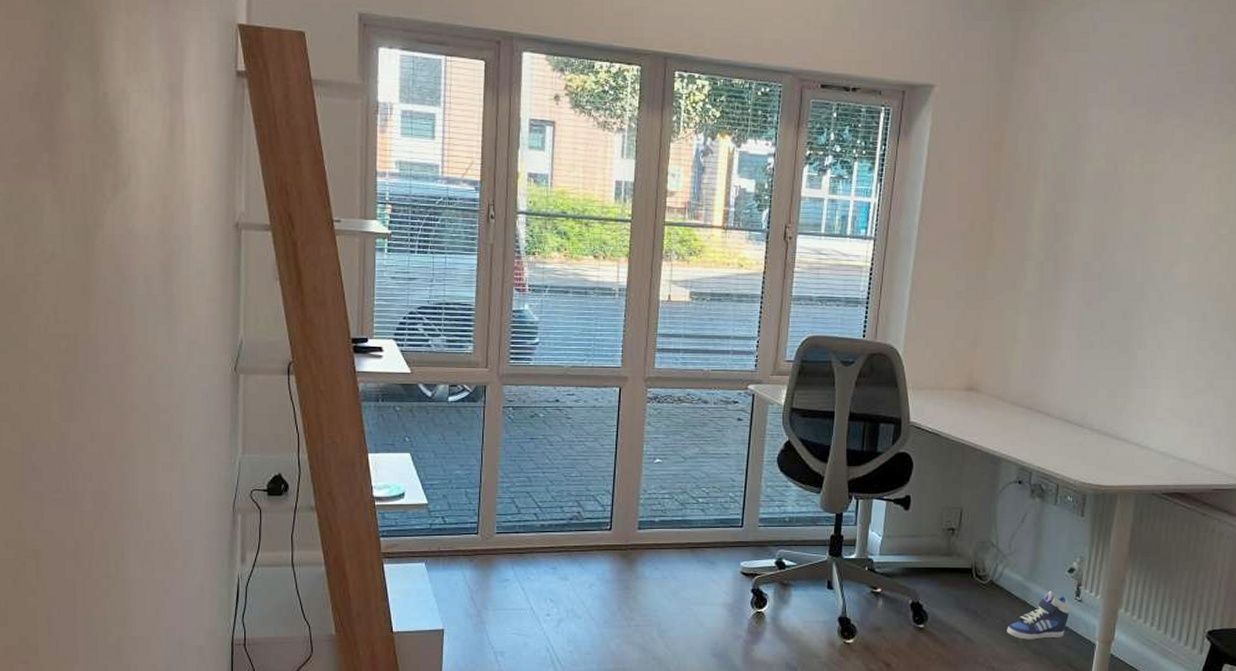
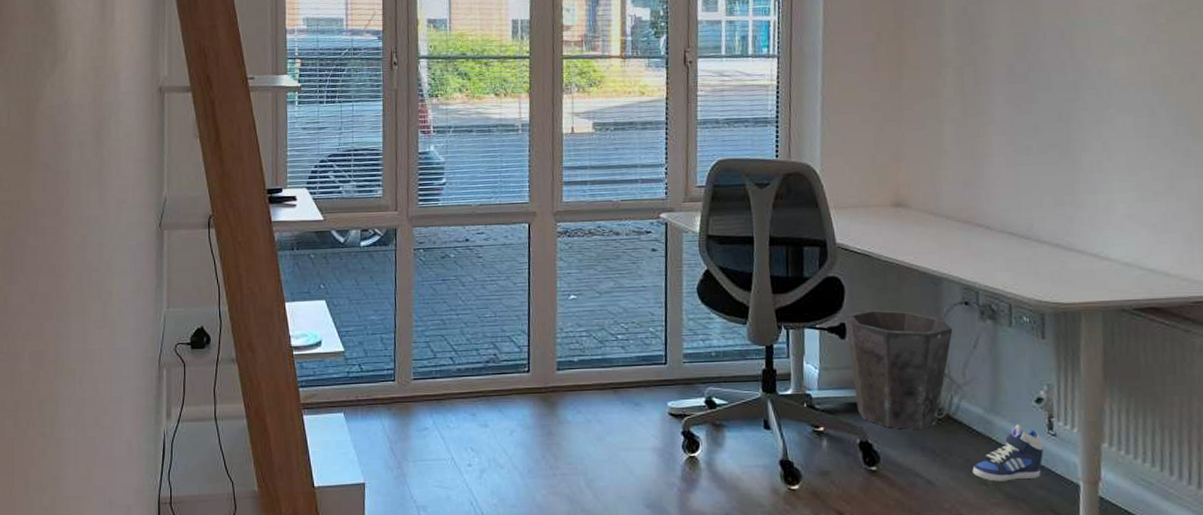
waste bin: none [910,484,1005,593] -> present [845,309,953,429]

